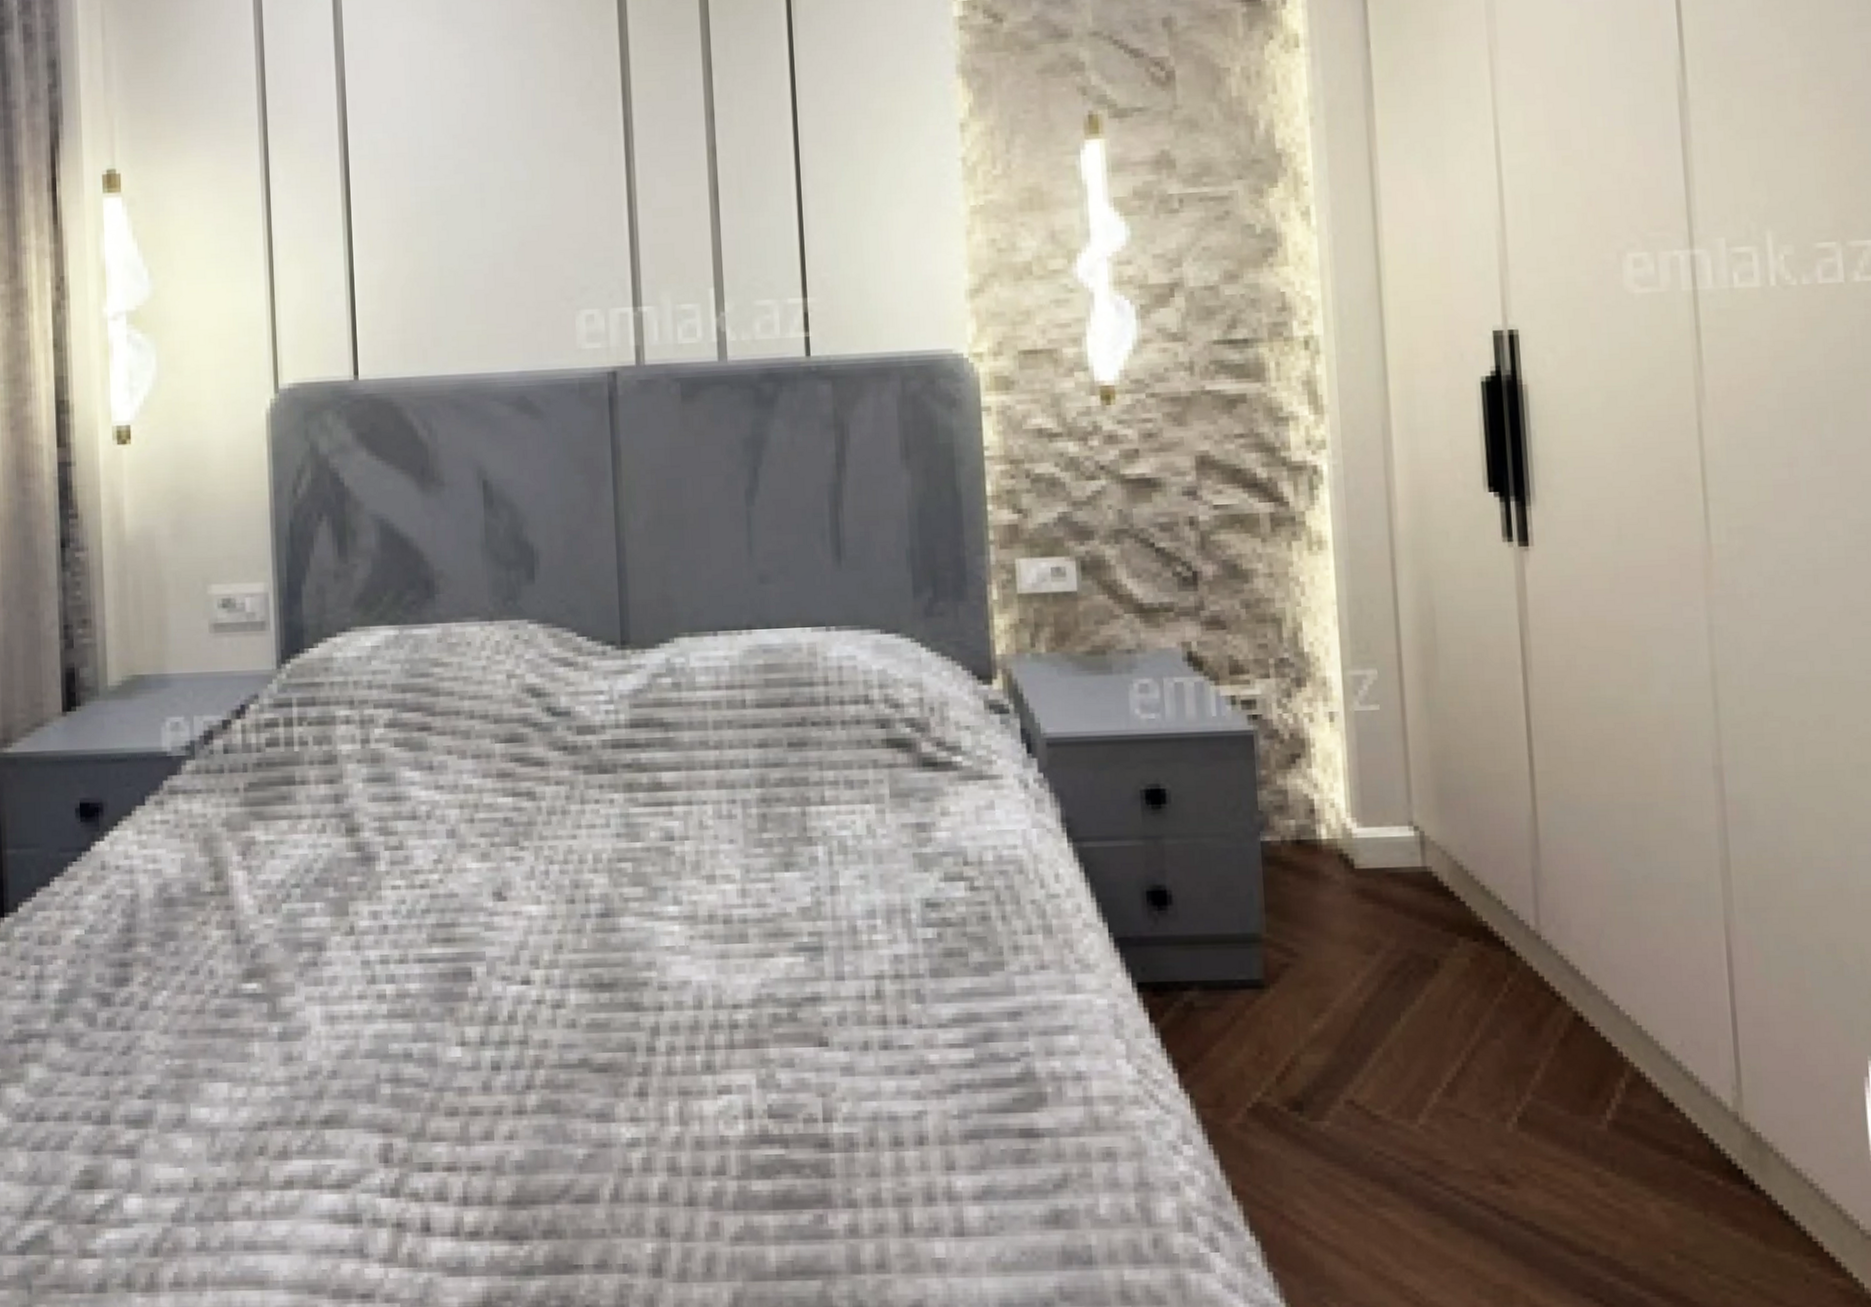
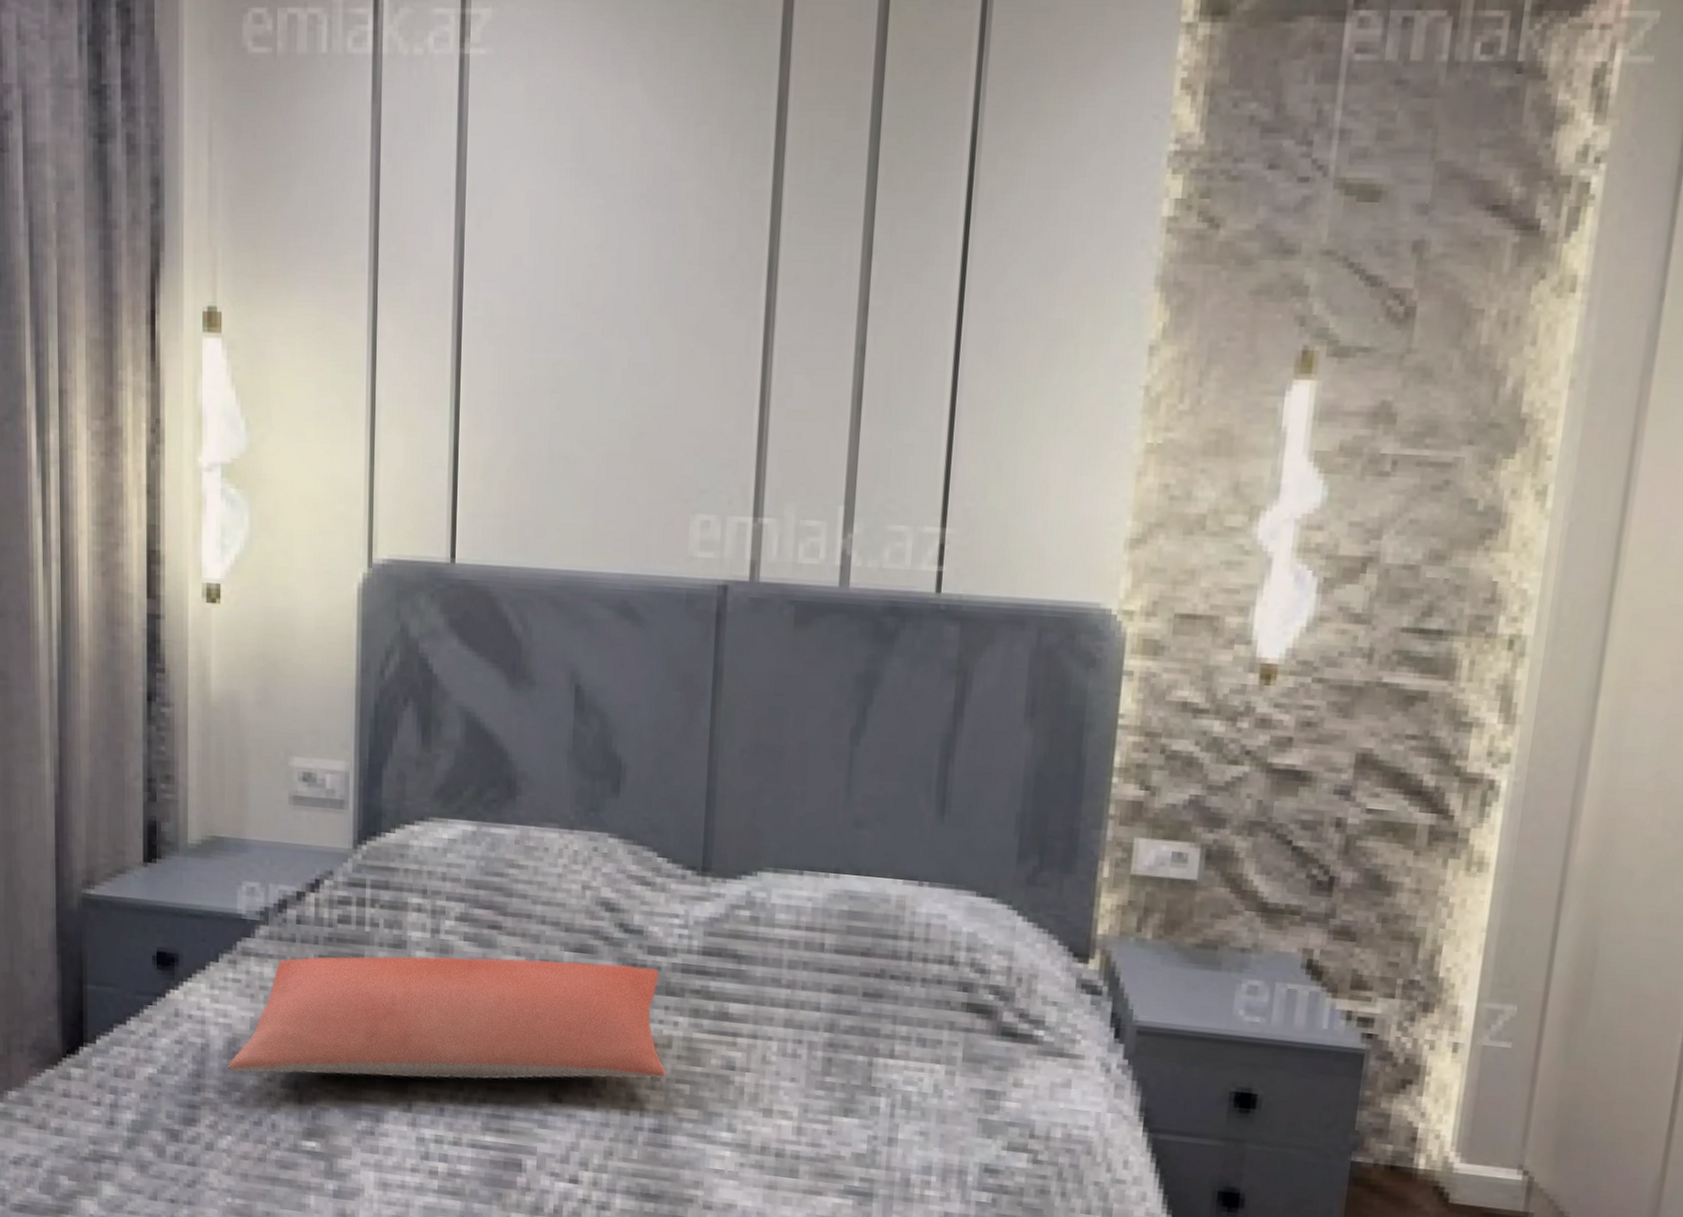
pillow: none [159,748,608,920] -> present [227,955,667,1080]

